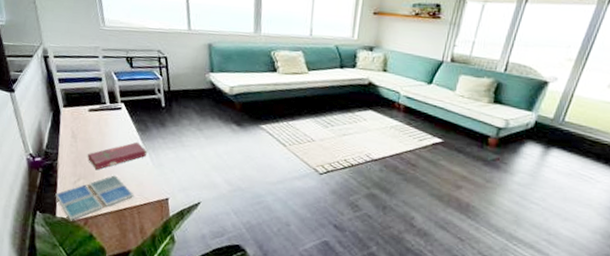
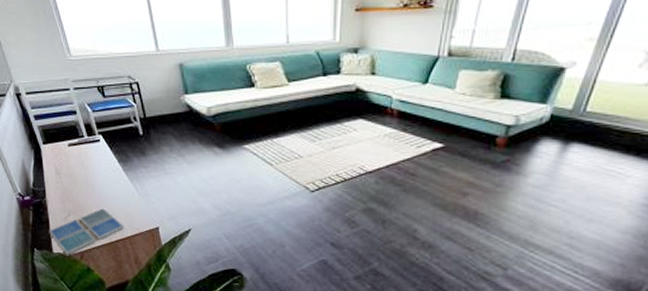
book: present [87,141,147,170] -> none [73,173,132,205]

